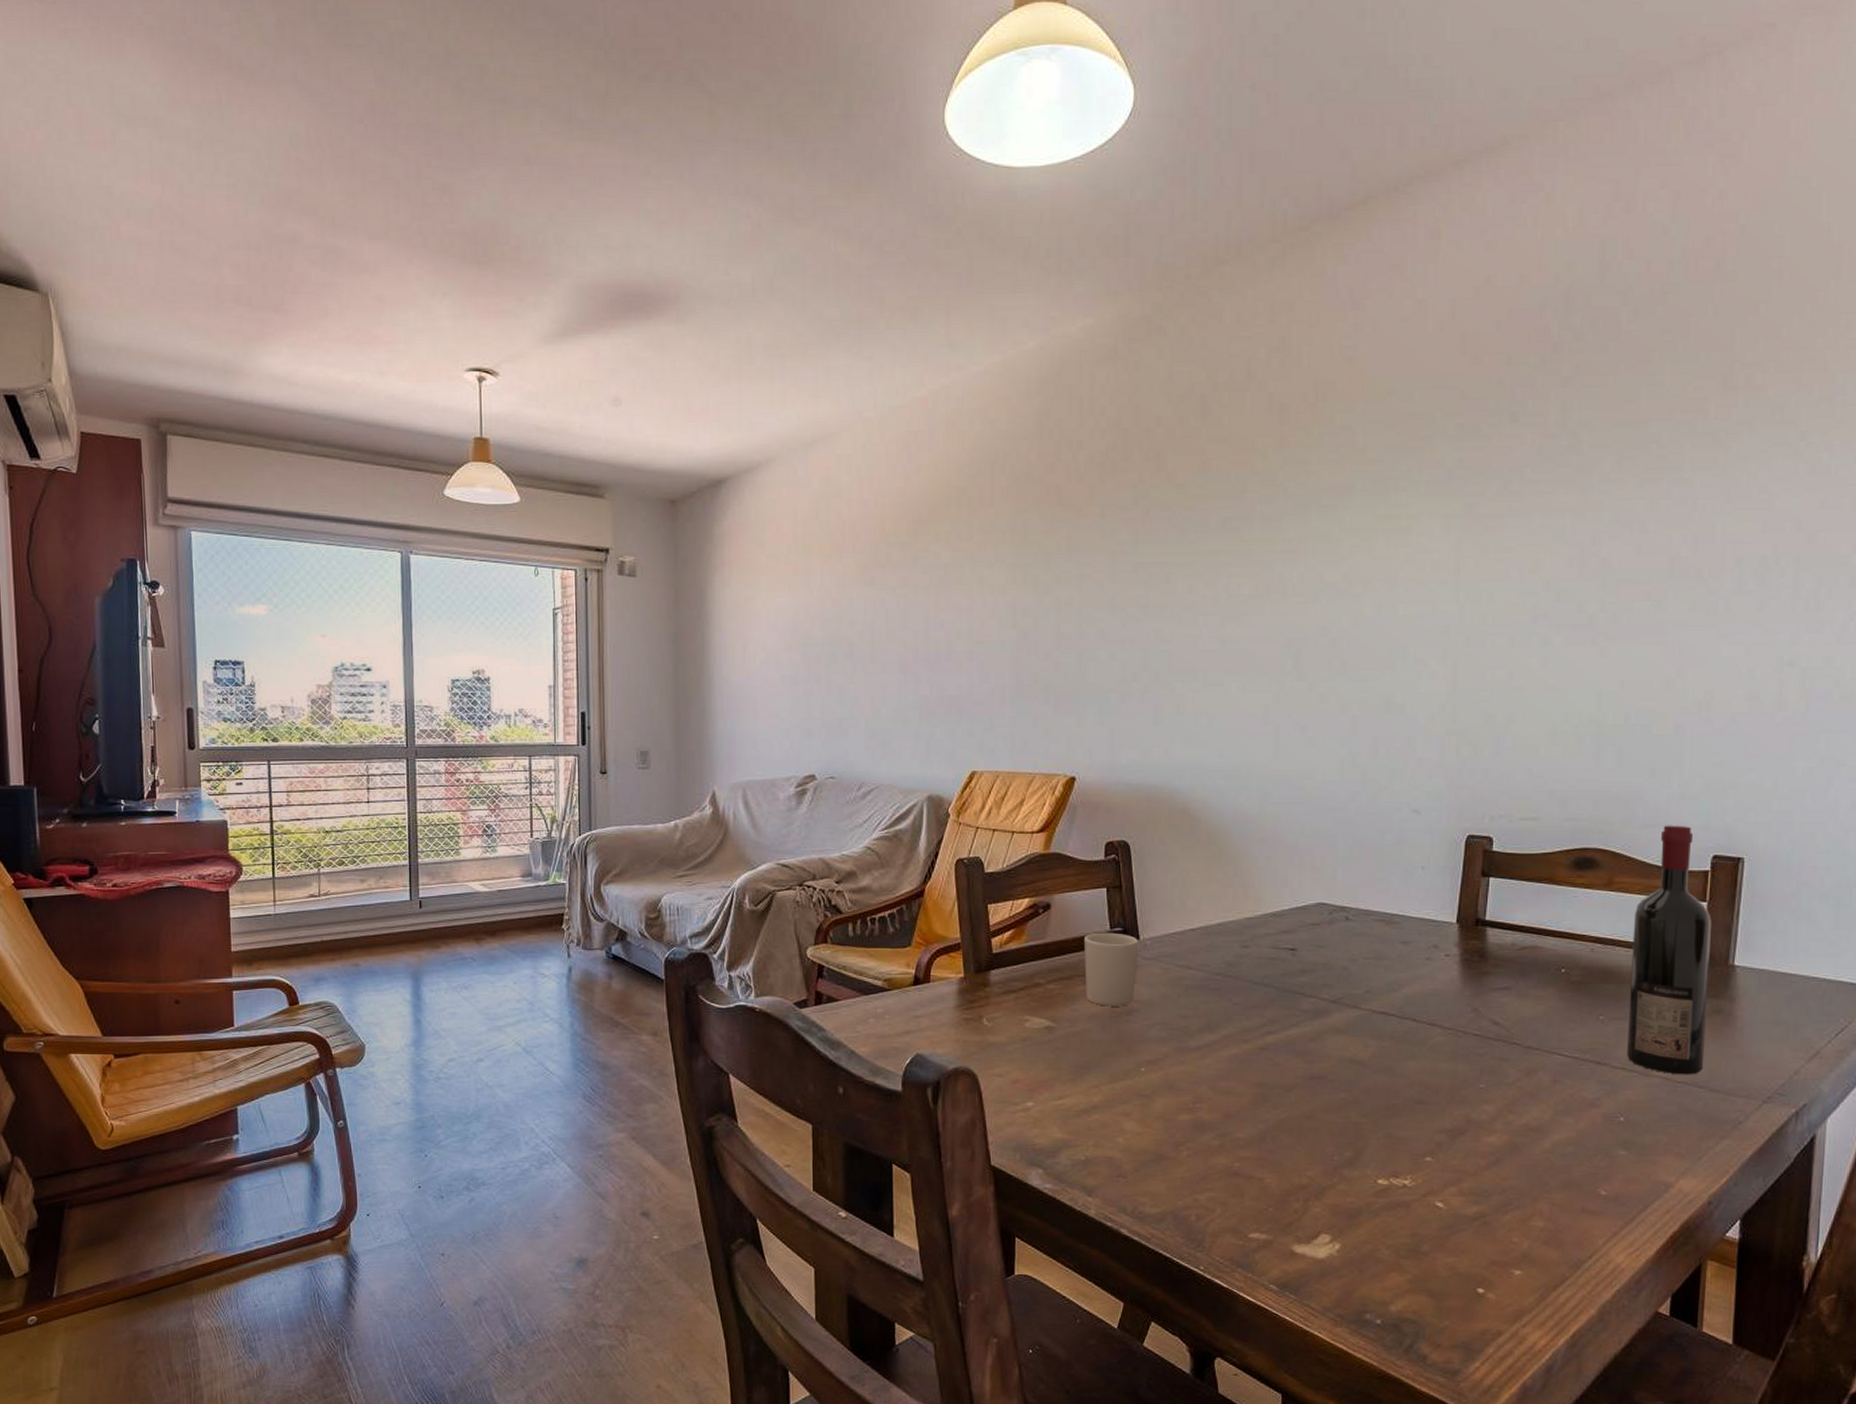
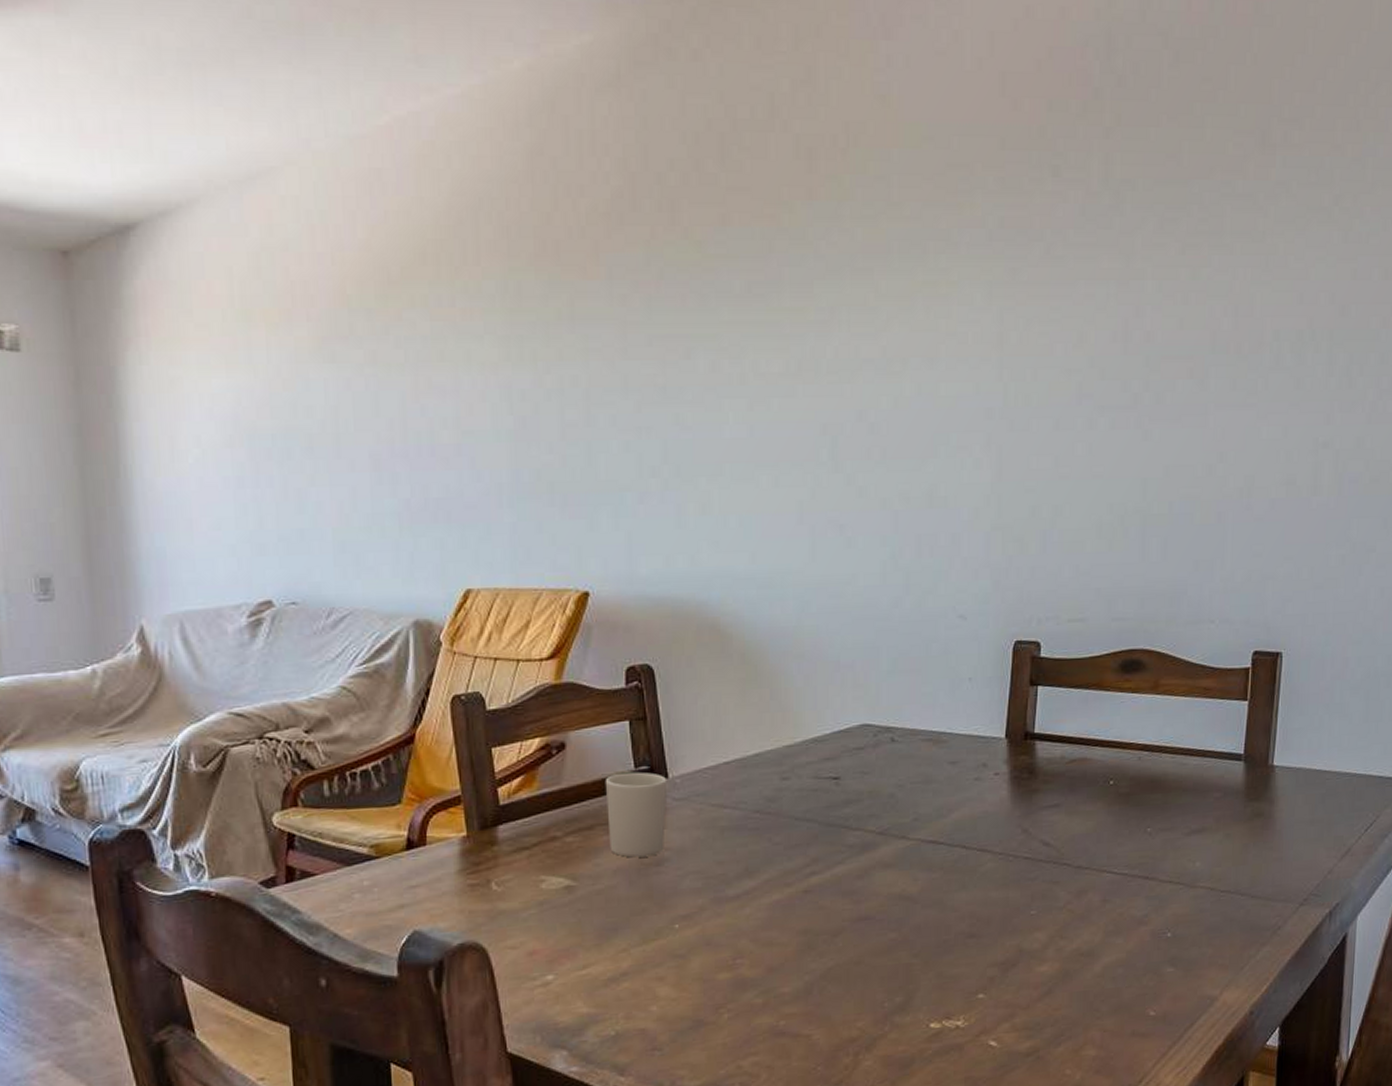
wine bottle: present [1627,825,1712,1075] -> none [1174,620,1253,884]

